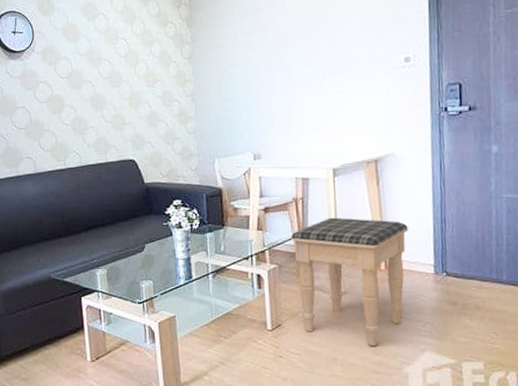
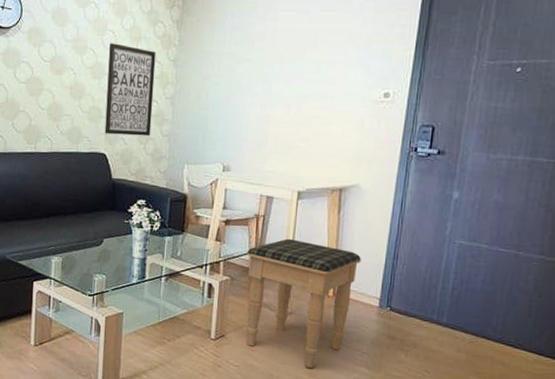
wall art: none [124,50,177,140] -> present [104,43,156,136]

